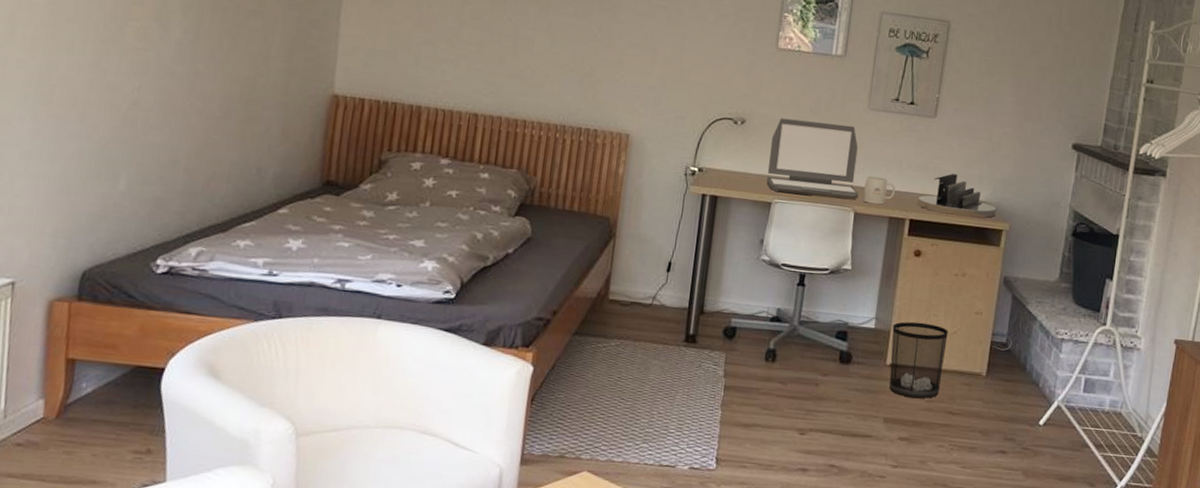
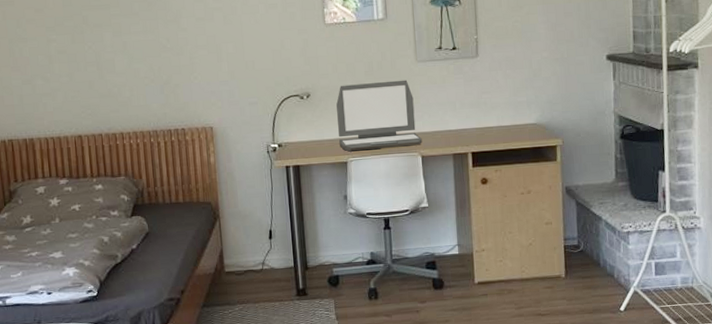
mug: present [863,176,896,205] -> none [425,120,455,146]
waste bin: present [889,321,948,399] -> none [474,240,526,308]
desk organizer: present [918,174,997,218] -> none [476,104,548,142]

